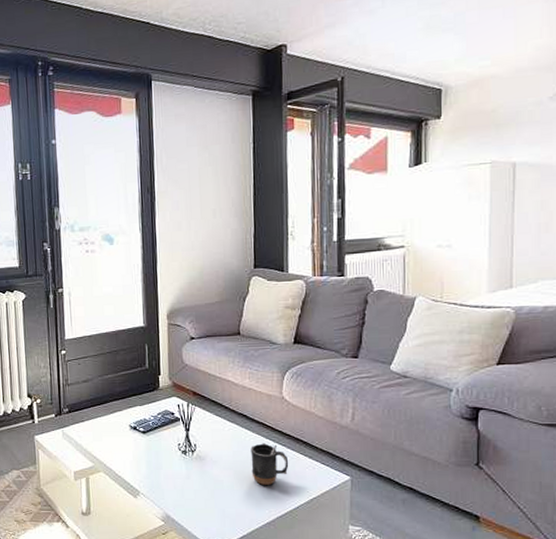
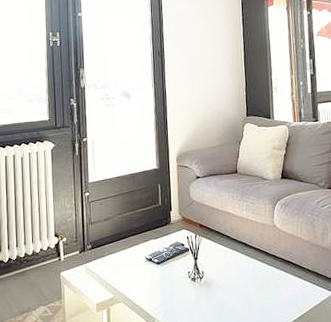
mug: present [250,443,289,485] -> none [249,267,282,305]

